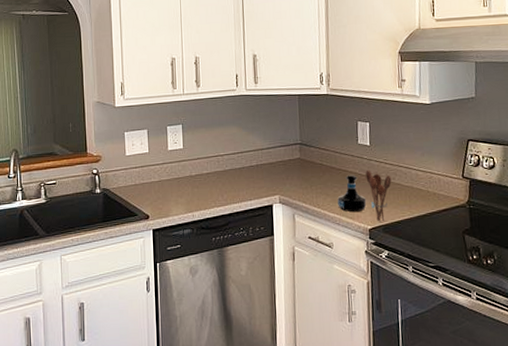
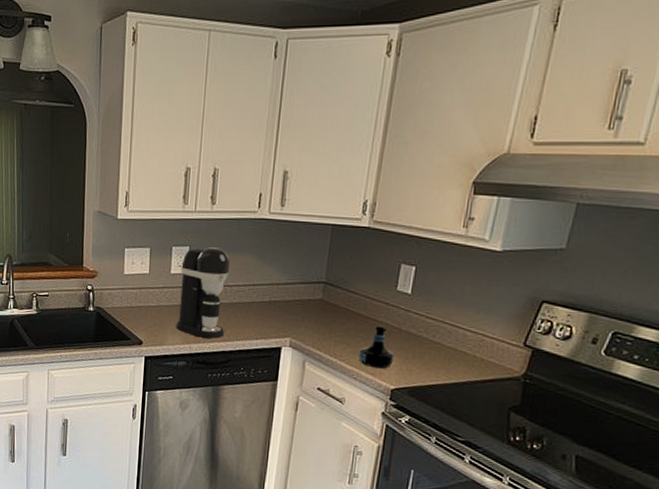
coffee maker: none [177,123,221,205] -> present [176,247,230,339]
utensil holder: present [365,170,392,222] -> none [399,322,431,384]

